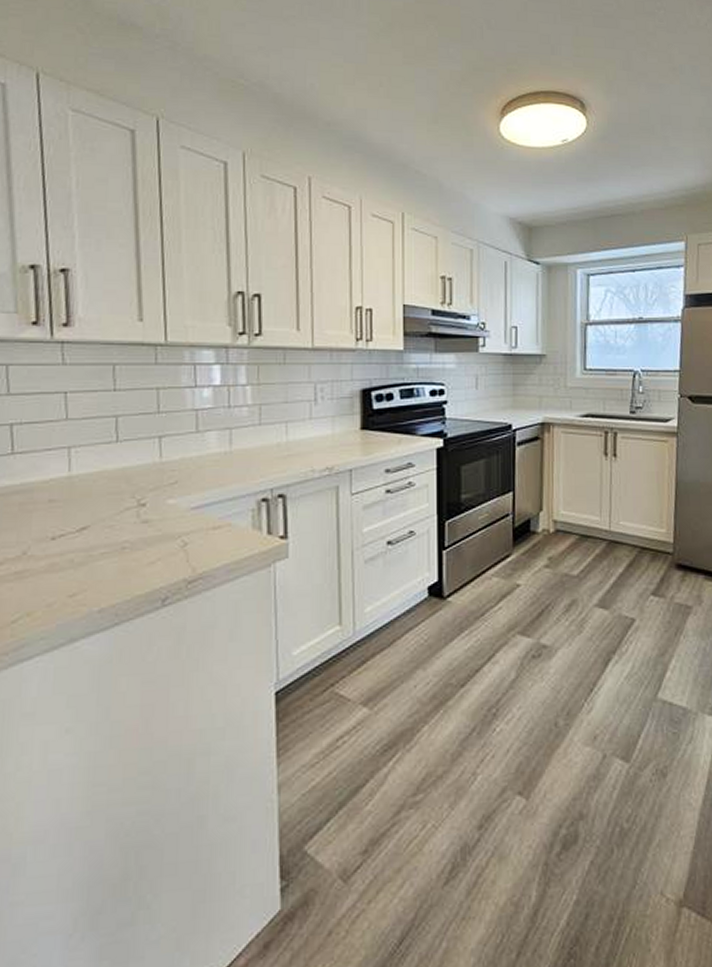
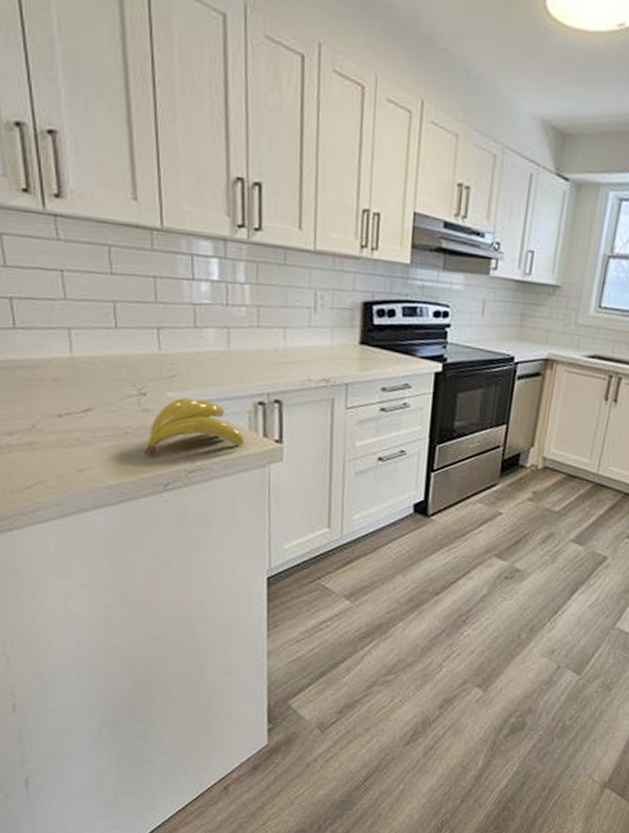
banana: none [141,503,248,569] -> present [143,398,245,456]

